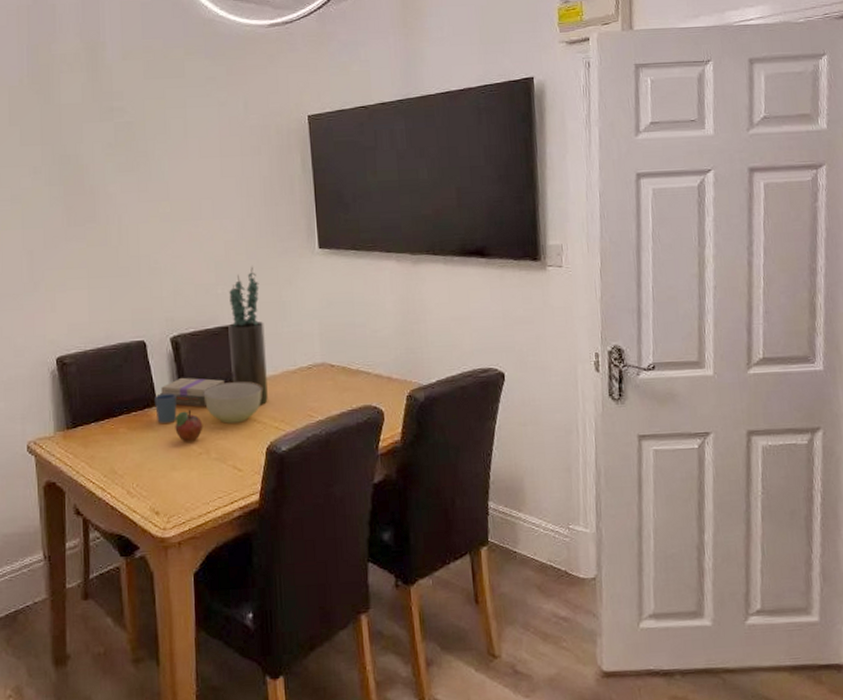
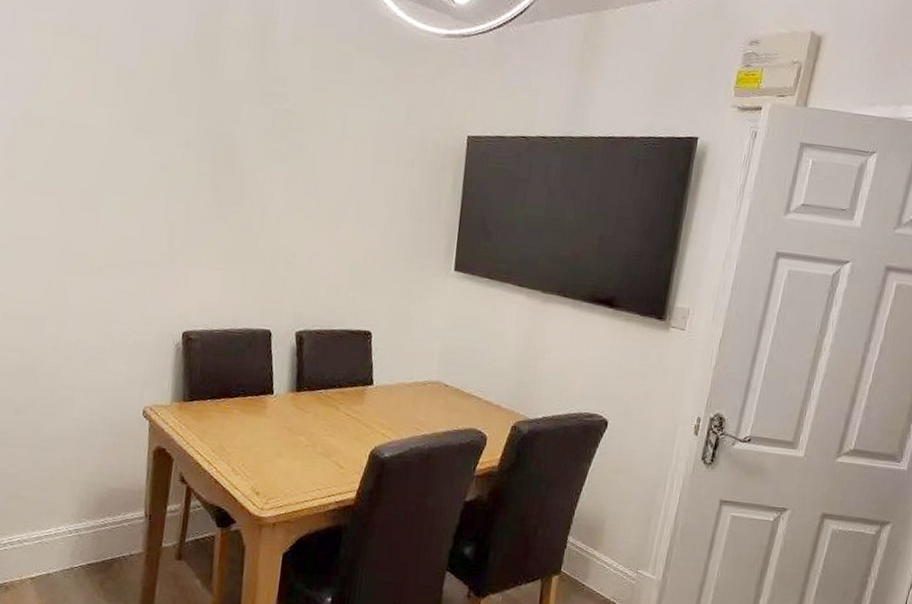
mug: present [155,392,177,425] -> none [270,383,293,413]
books: present [157,377,225,407] -> none [275,371,342,403]
fruit: present [175,409,203,442] -> none [286,403,314,434]
bowl: present [203,381,262,425] -> none [318,383,376,425]
vase: present [228,265,268,405] -> none [348,275,390,411]

